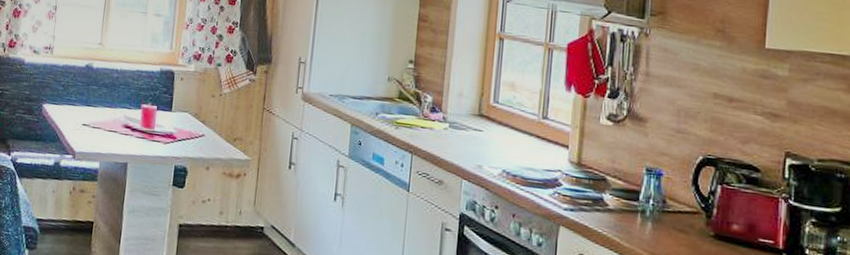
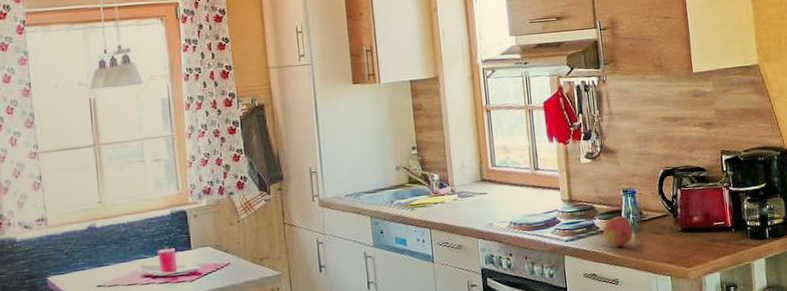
fruit: none [612,197,651,235] -> present [603,216,633,247]

